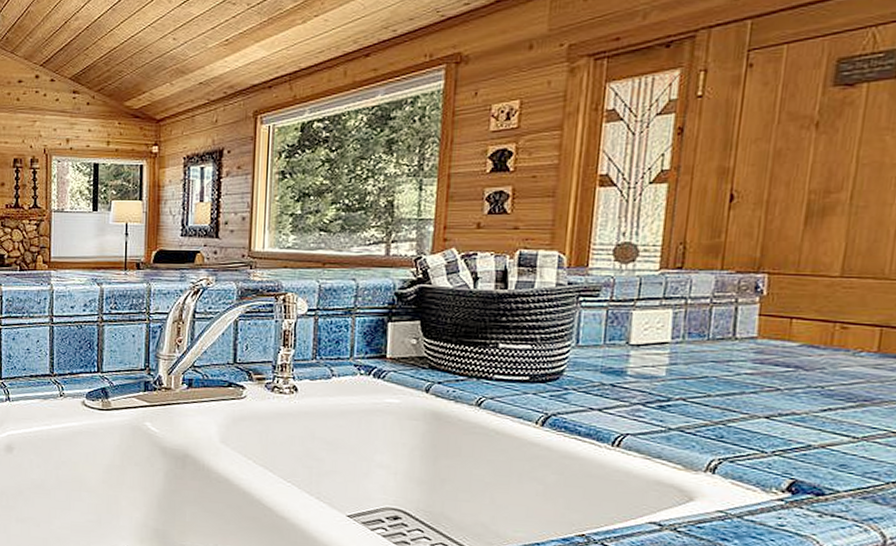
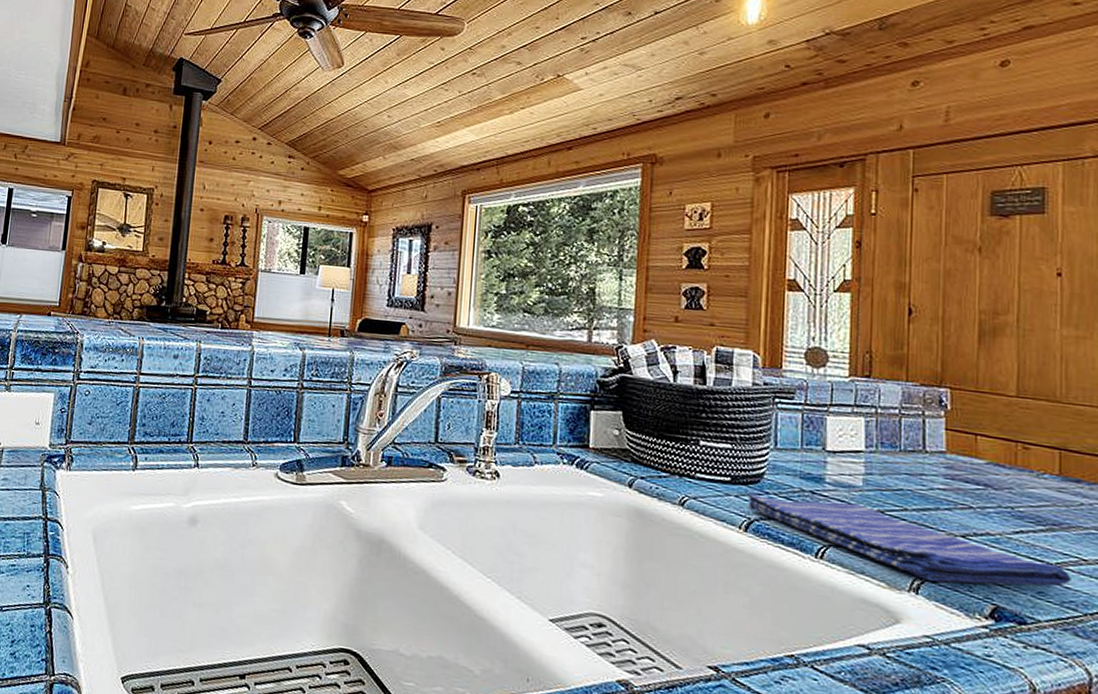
dish towel: none [545,390,877,461] -> present [747,493,1071,587]

